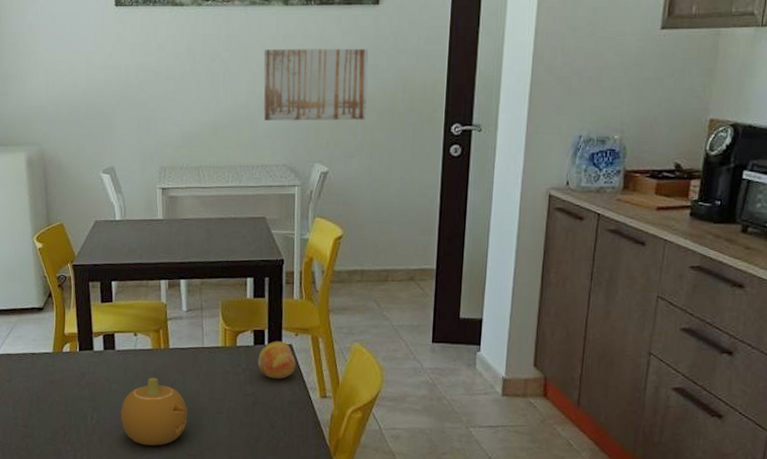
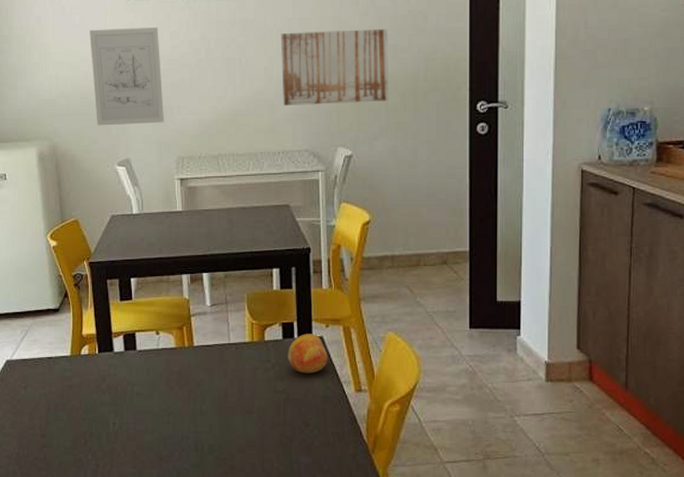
wall art: none [79,39,149,134] -> present [89,27,164,126]
fruit: present [120,377,188,446] -> none [144,377,216,451]

